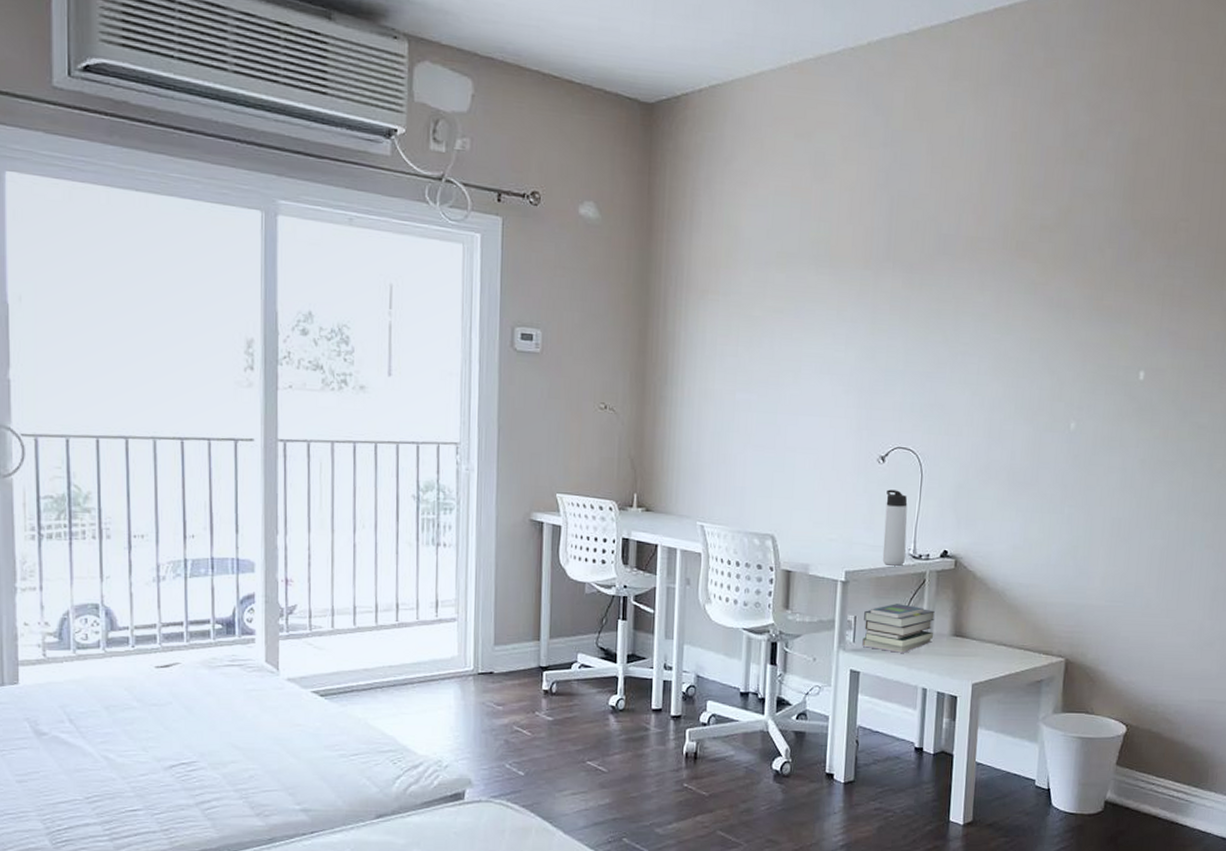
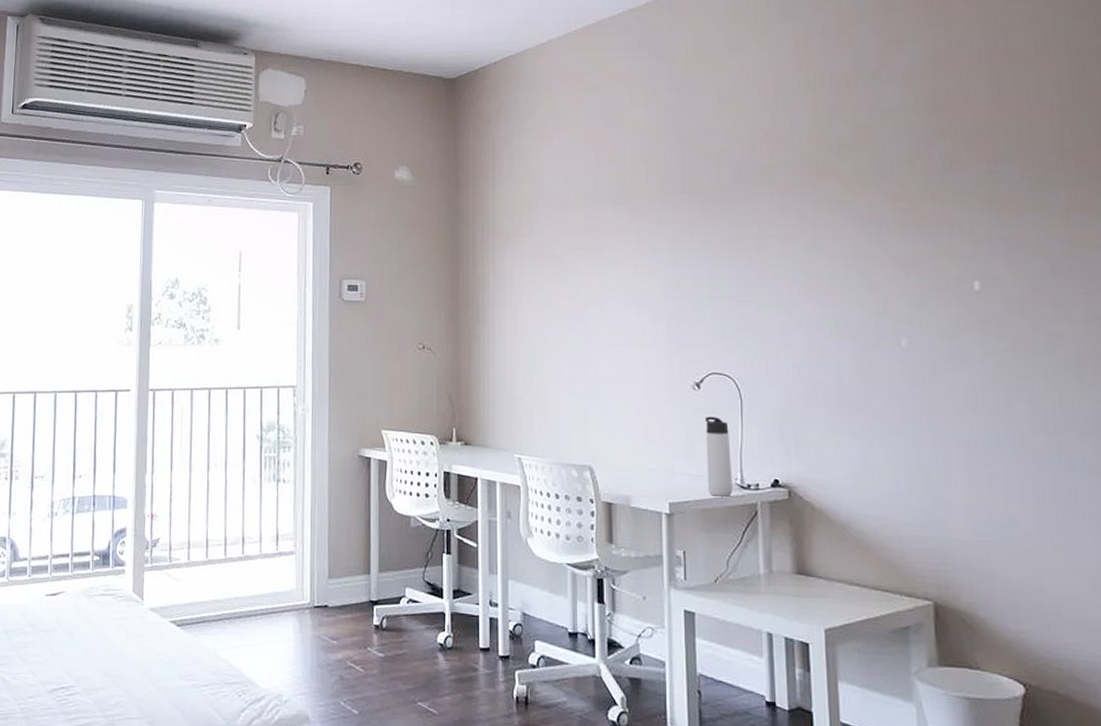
books: present [862,604,935,653] -> none [694,538,773,592]

